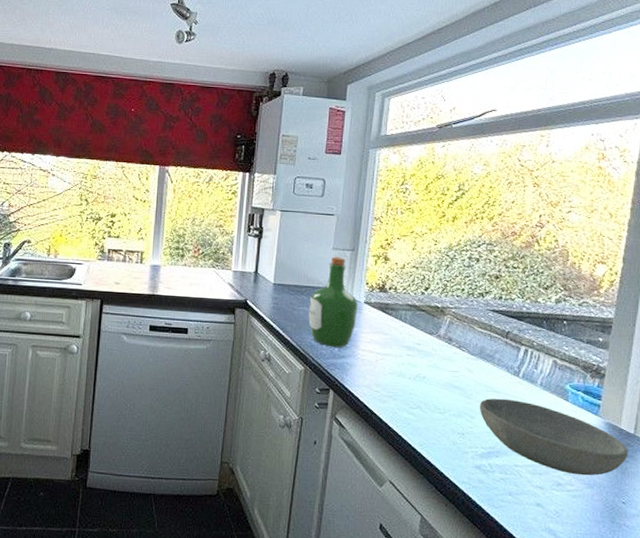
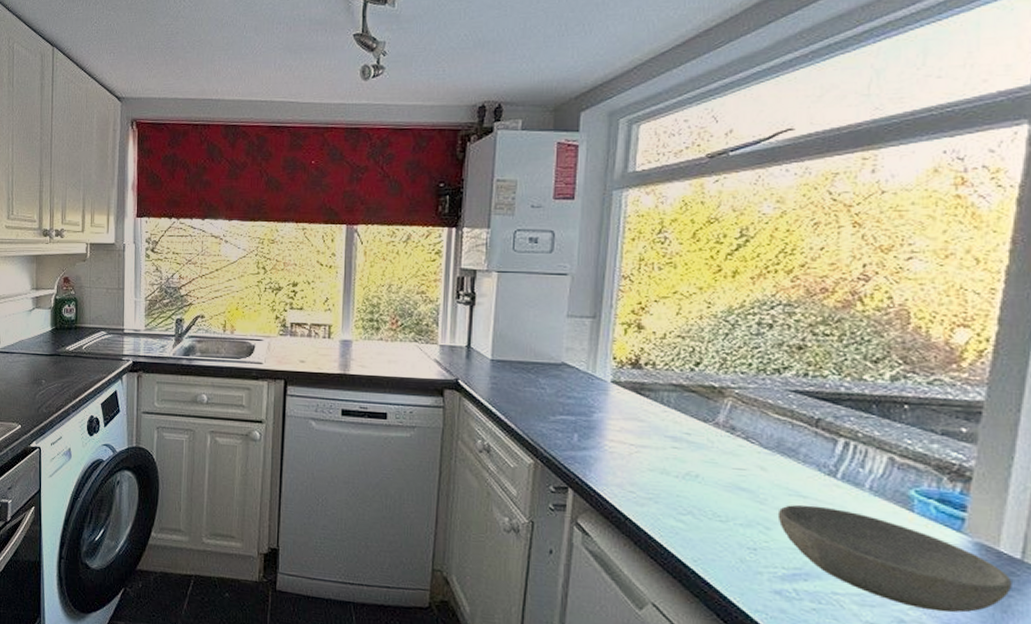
wine bottle: present [308,257,358,348] -> none [537,326,603,438]

